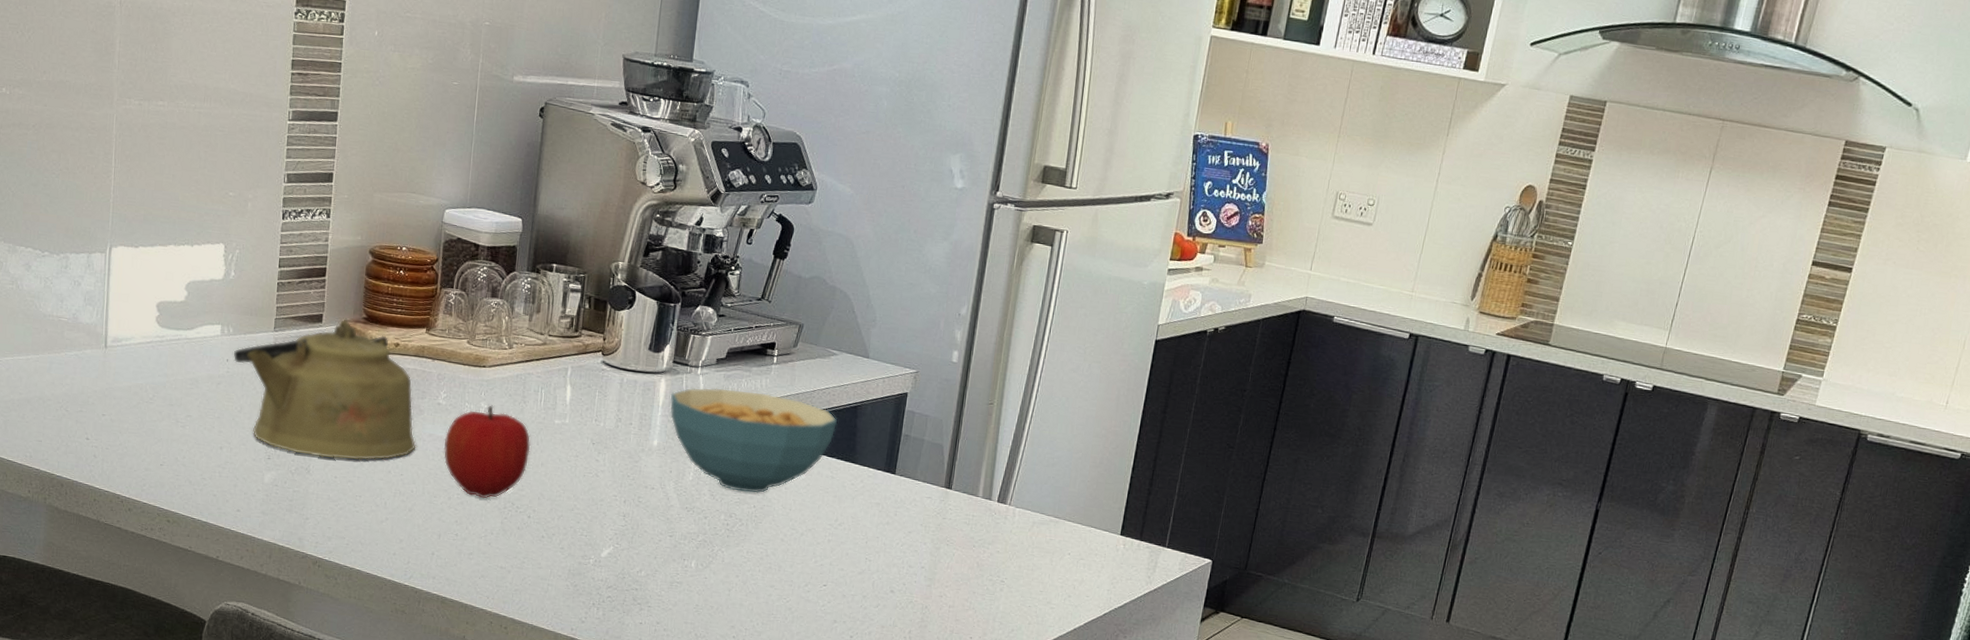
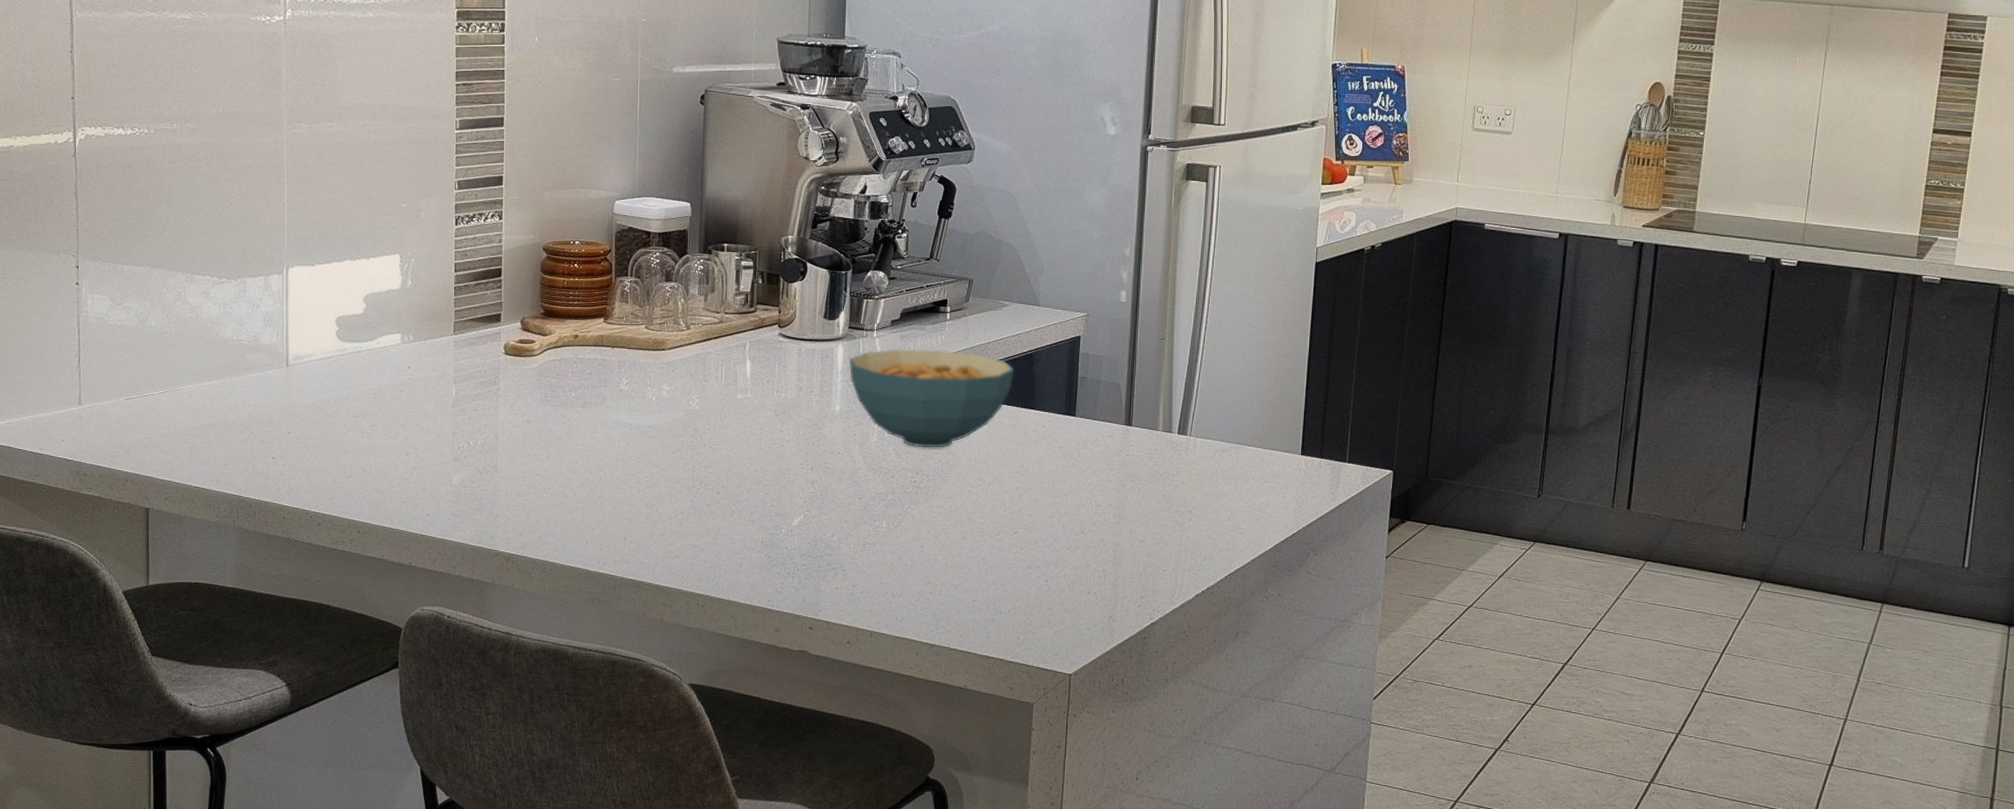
kettle: present [233,320,416,460] -> none [415,317,602,454]
fruit: present [444,405,531,499] -> none [629,386,715,479]

